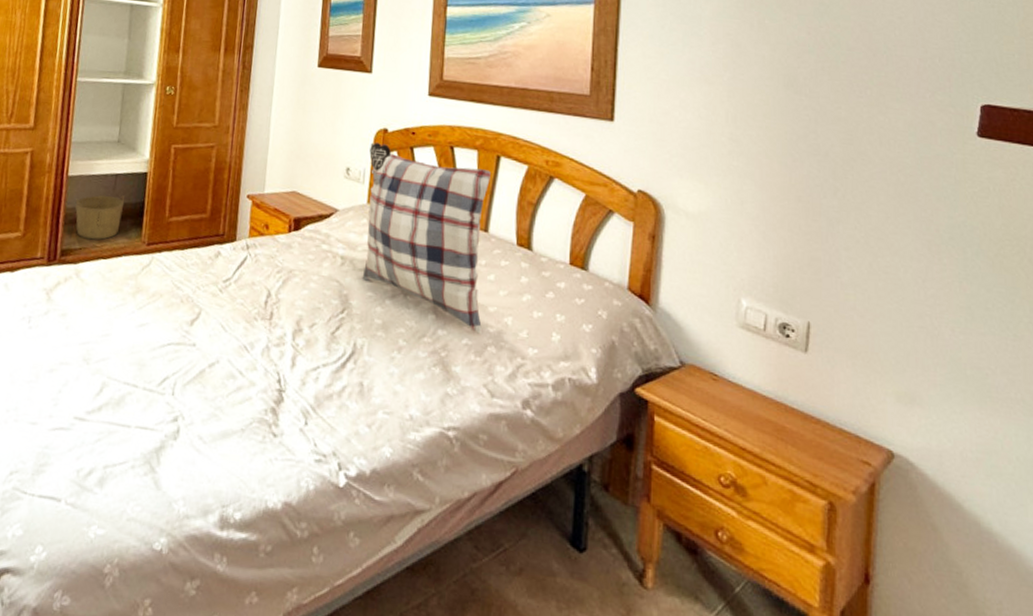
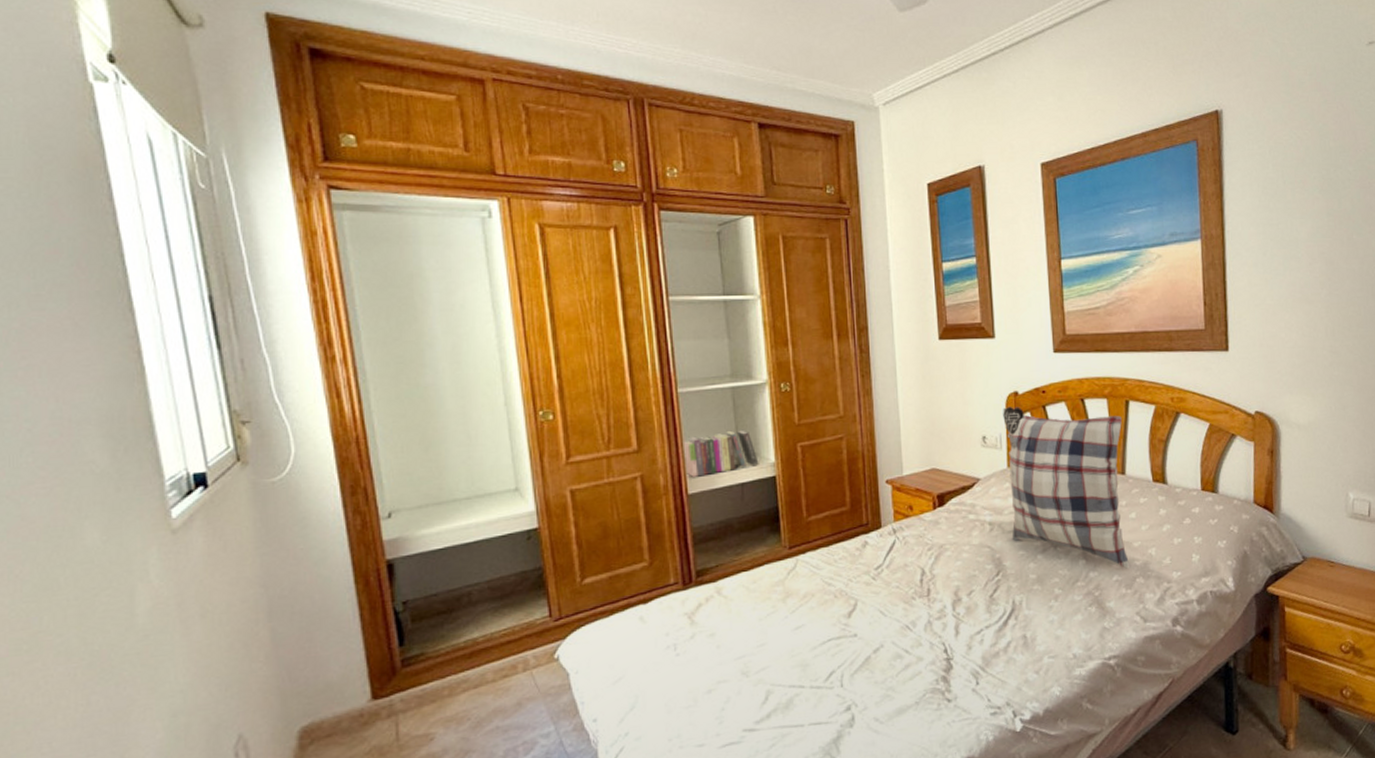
books: none [70,122,135,162] -> present [684,429,759,477]
basket: present [75,195,125,240] -> none [702,504,757,555]

